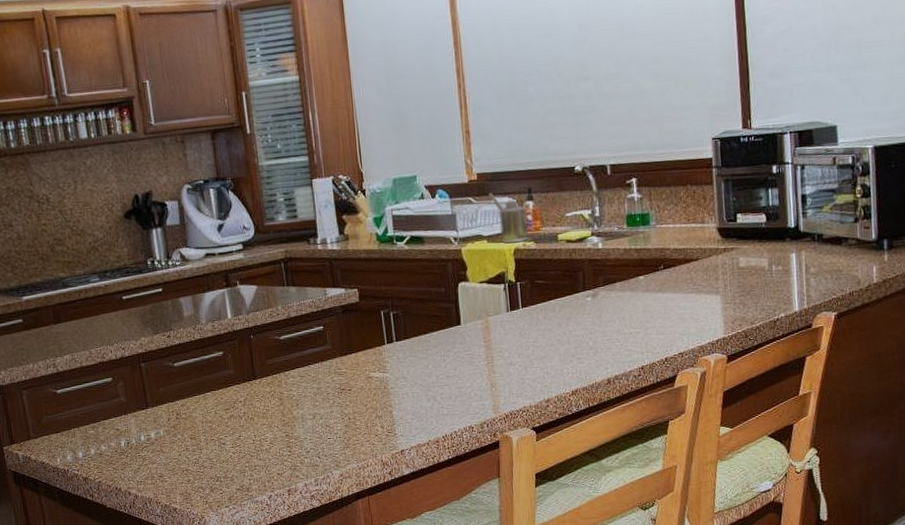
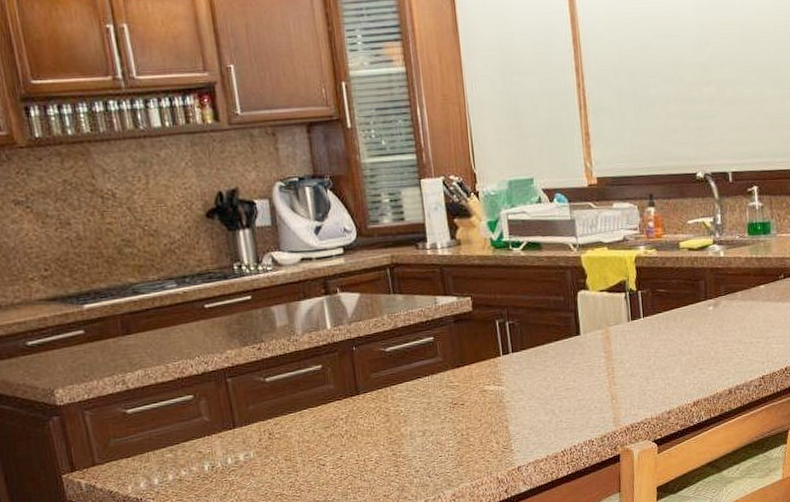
soap dispenser: present [489,192,528,244] -> none [609,197,649,251]

